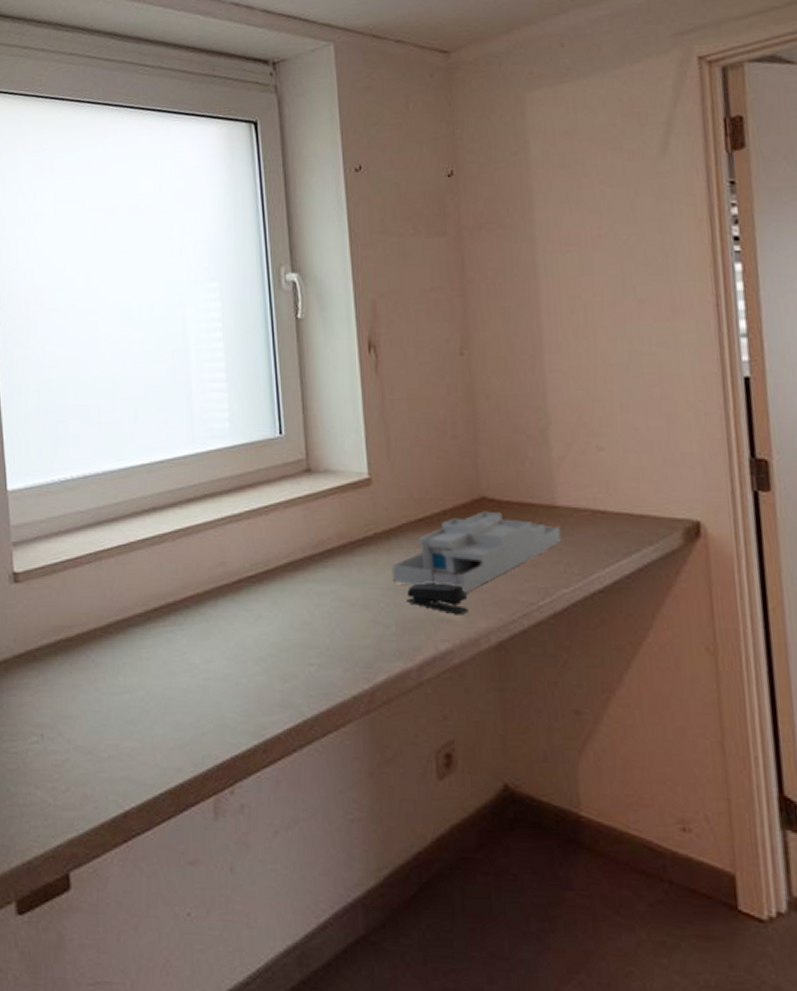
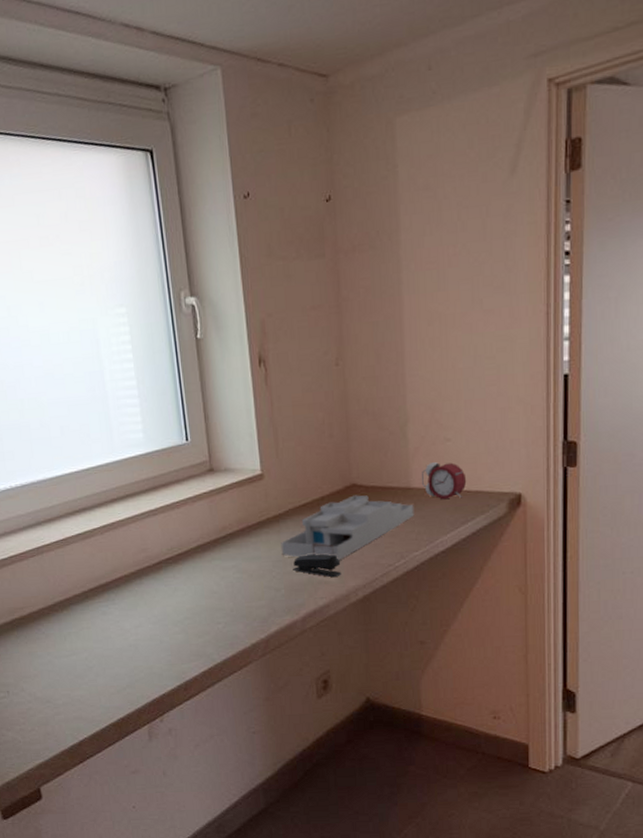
alarm clock: none [568,476,628,522] -> present [421,462,467,499]

